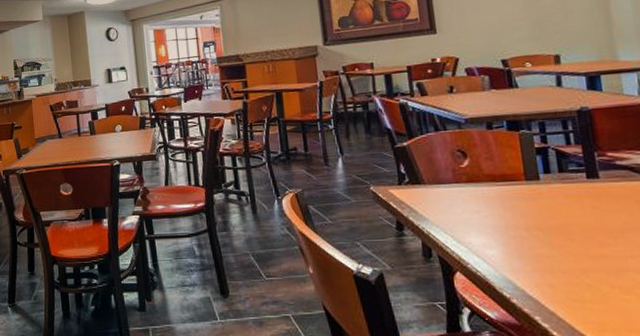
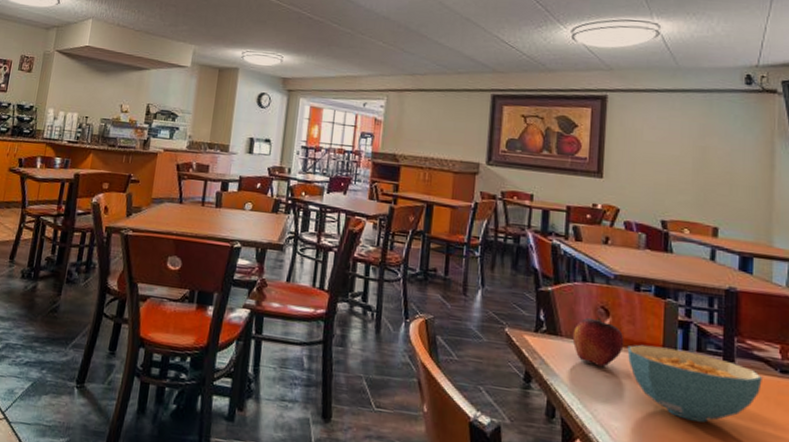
fruit: none [434,160,487,204] -> present [572,317,624,367]
cereal bowl: none [489,174,630,236] -> present [627,344,762,423]

